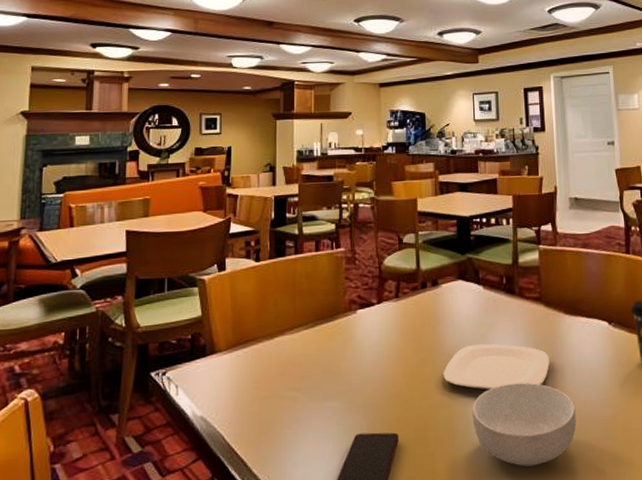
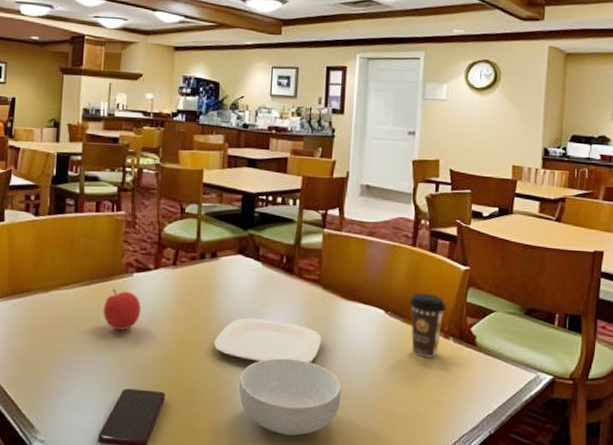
fruit: none [329,329,368,372] -> present [103,289,141,330]

